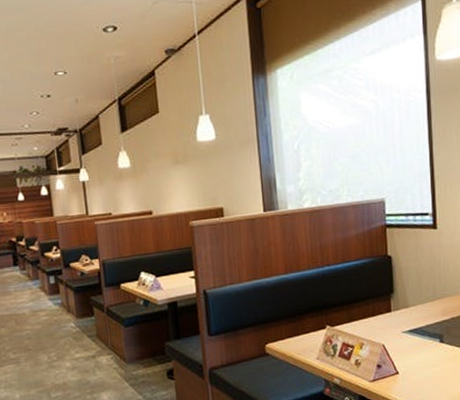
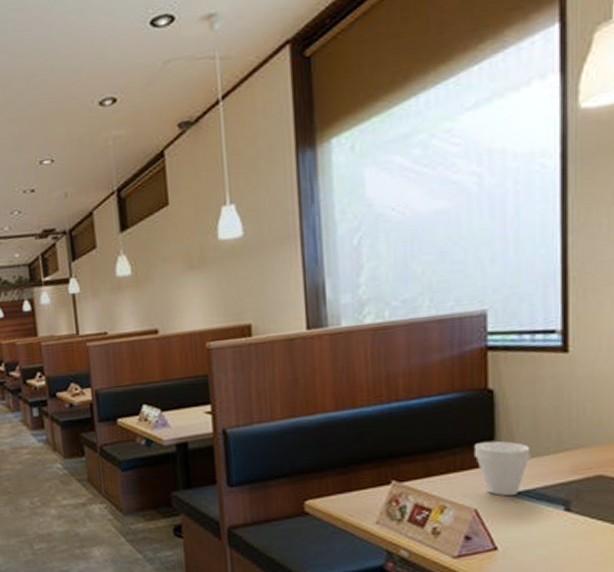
cup: none [380,293,417,334] -> present [473,440,531,497]

